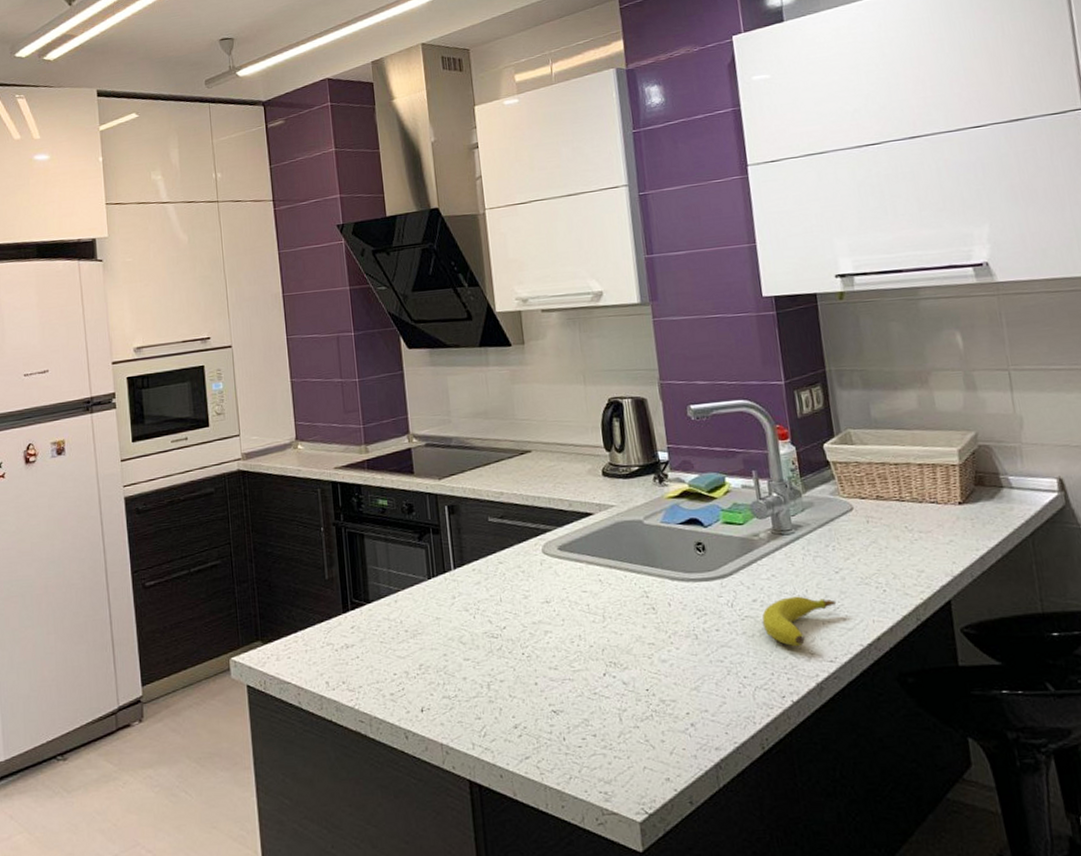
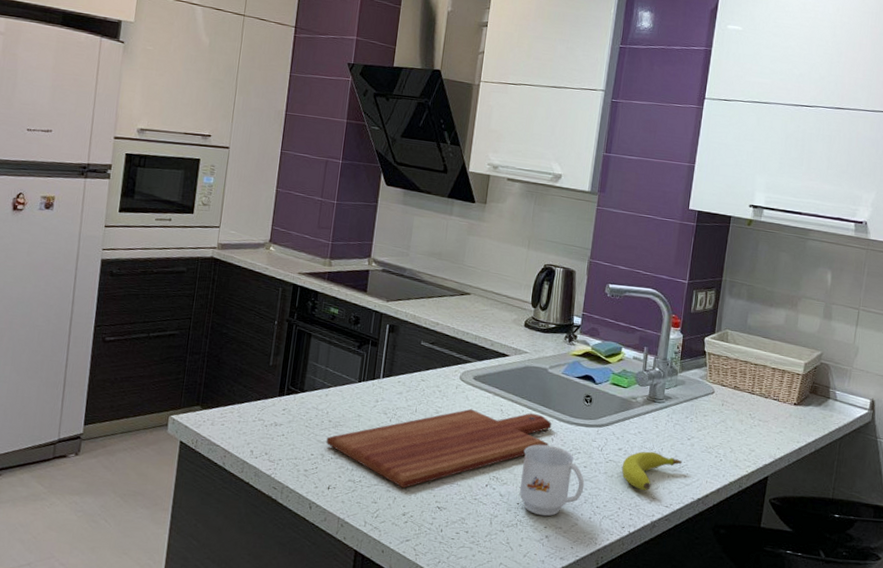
cutting board: none [407,577,666,696] -> present [326,409,552,489]
mug: none [638,611,723,700] -> present [519,444,585,517]

